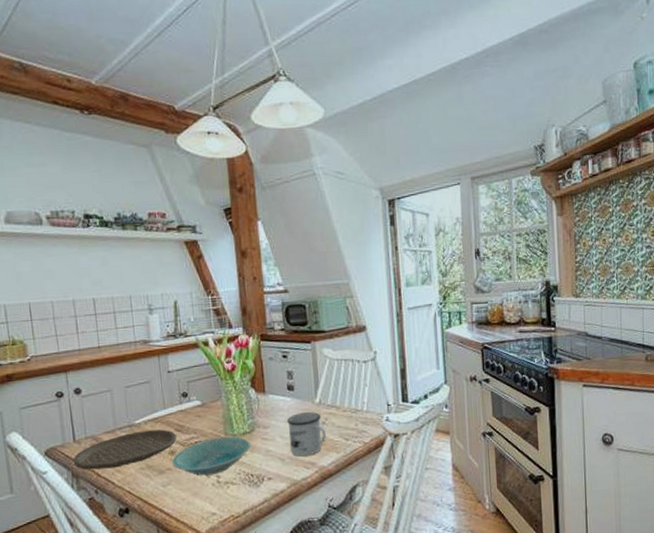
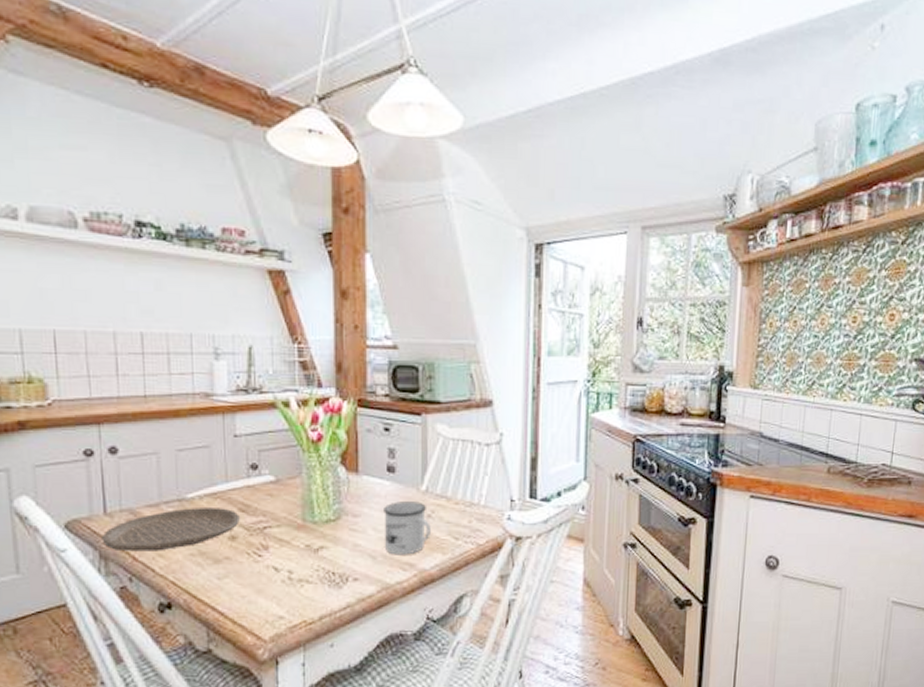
bowl: present [172,436,251,476] -> none [232,523,335,570]

